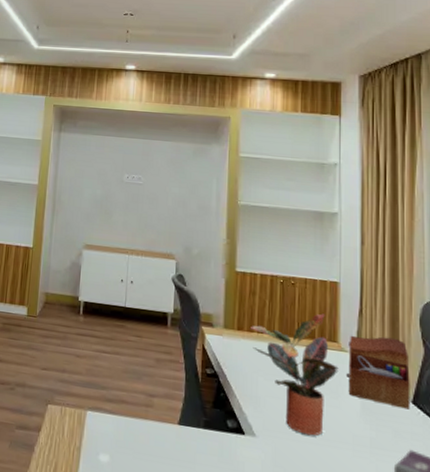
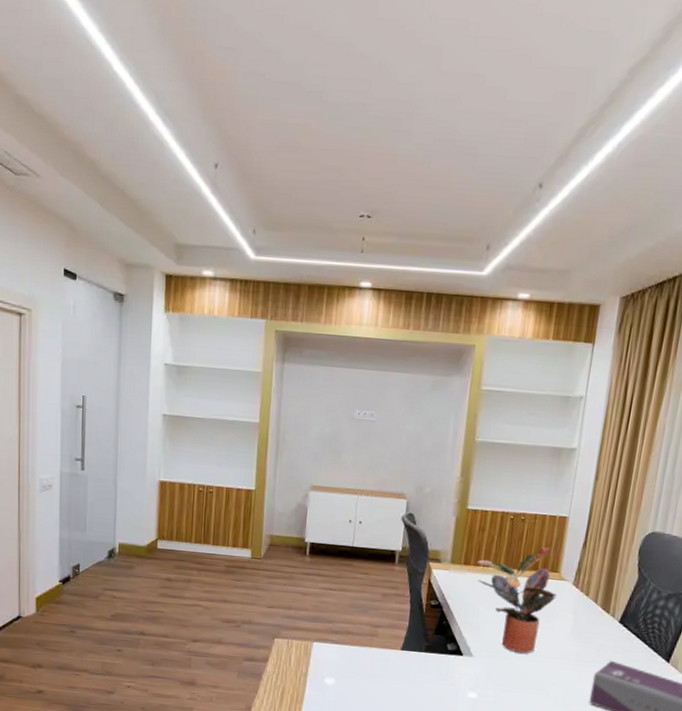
sewing box: present [346,335,410,410] -> none [562,565,623,628]

